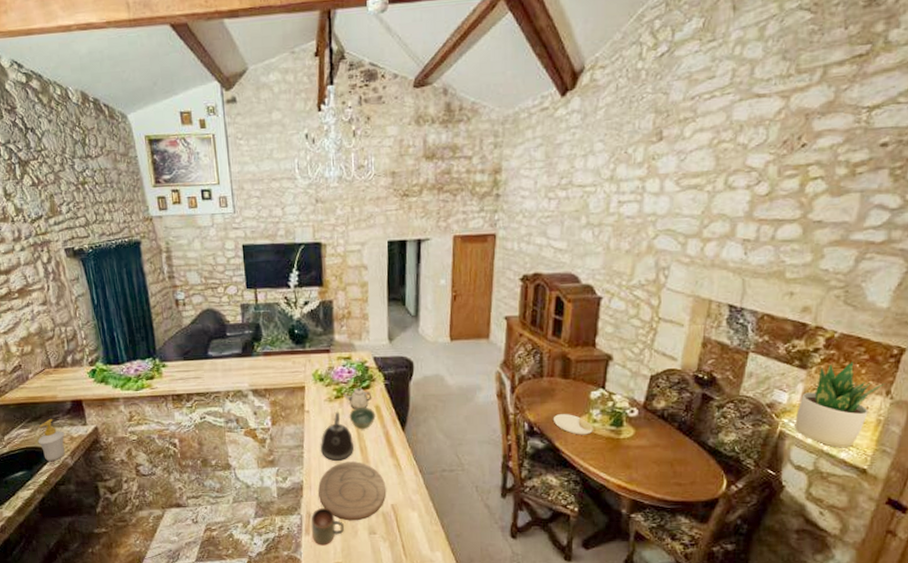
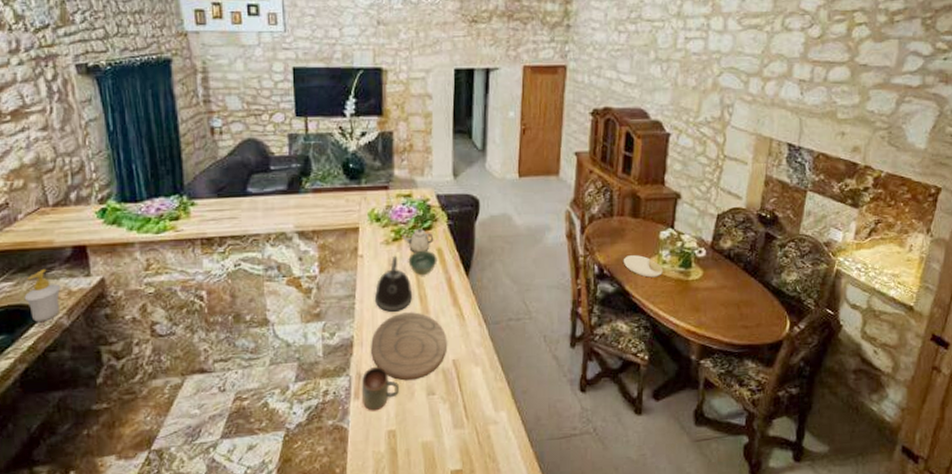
planter: present [794,362,886,448] -> none [849,200,926,286]

